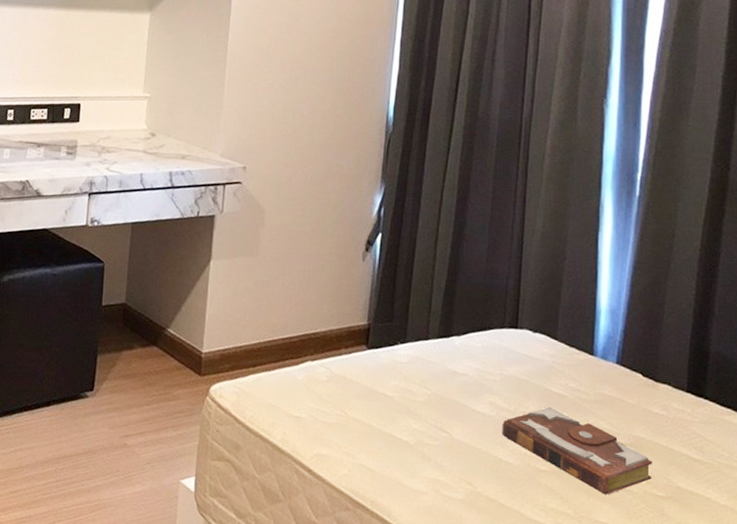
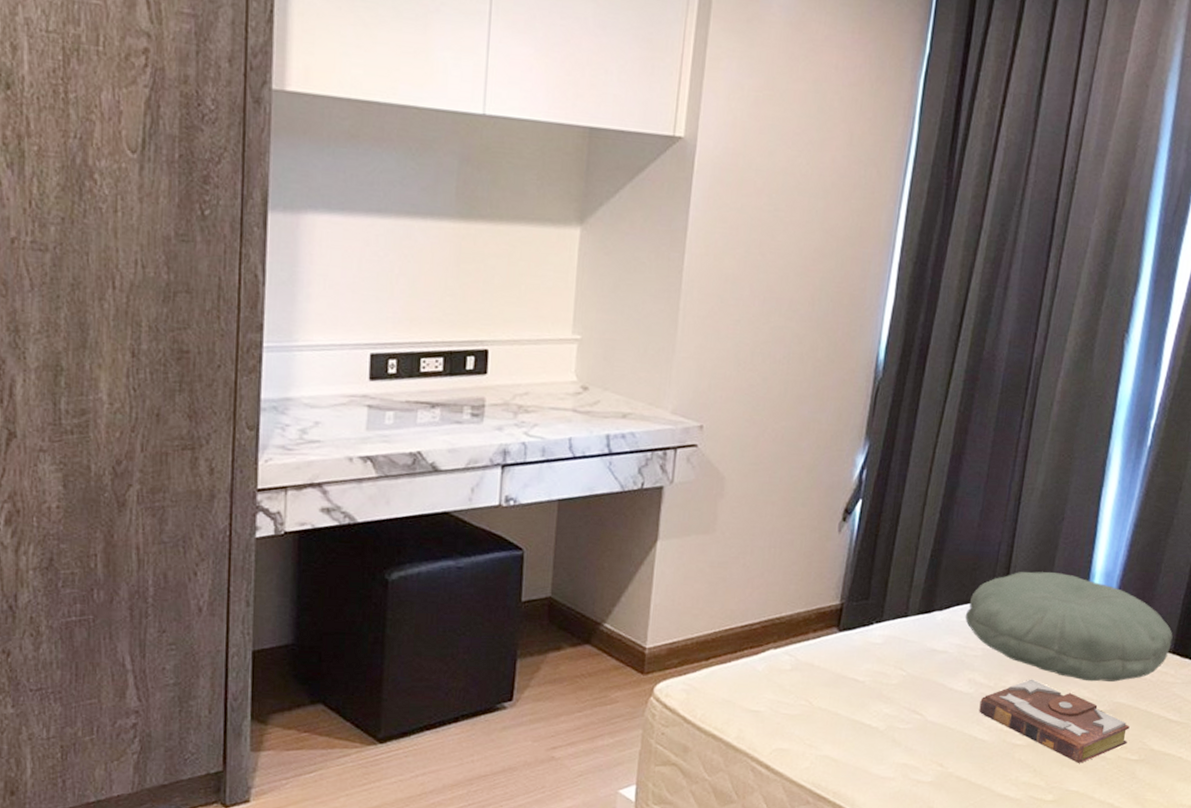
pillow: none [481,304,685,416] -> present [965,571,1173,682]

